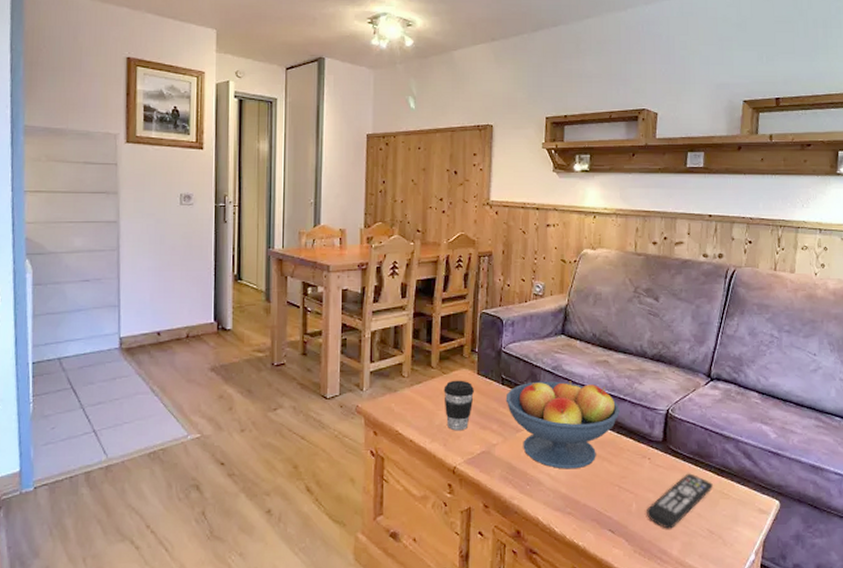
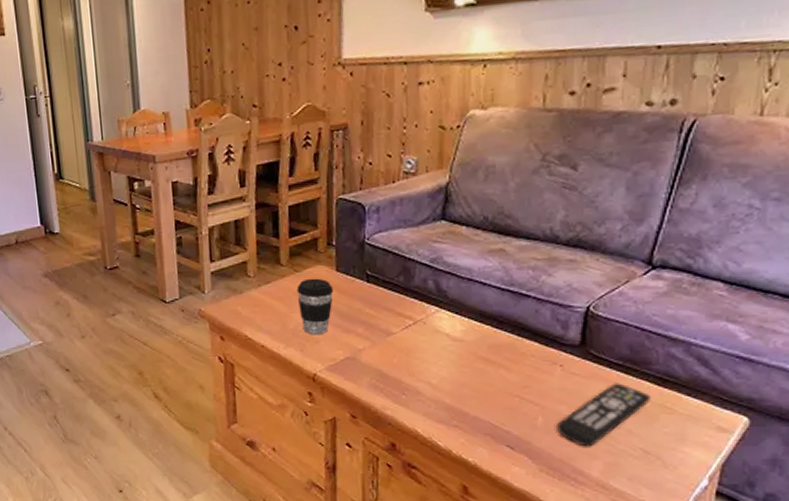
fruit bowl: present [505,381,620,469] -> none [372,275,521,377]

